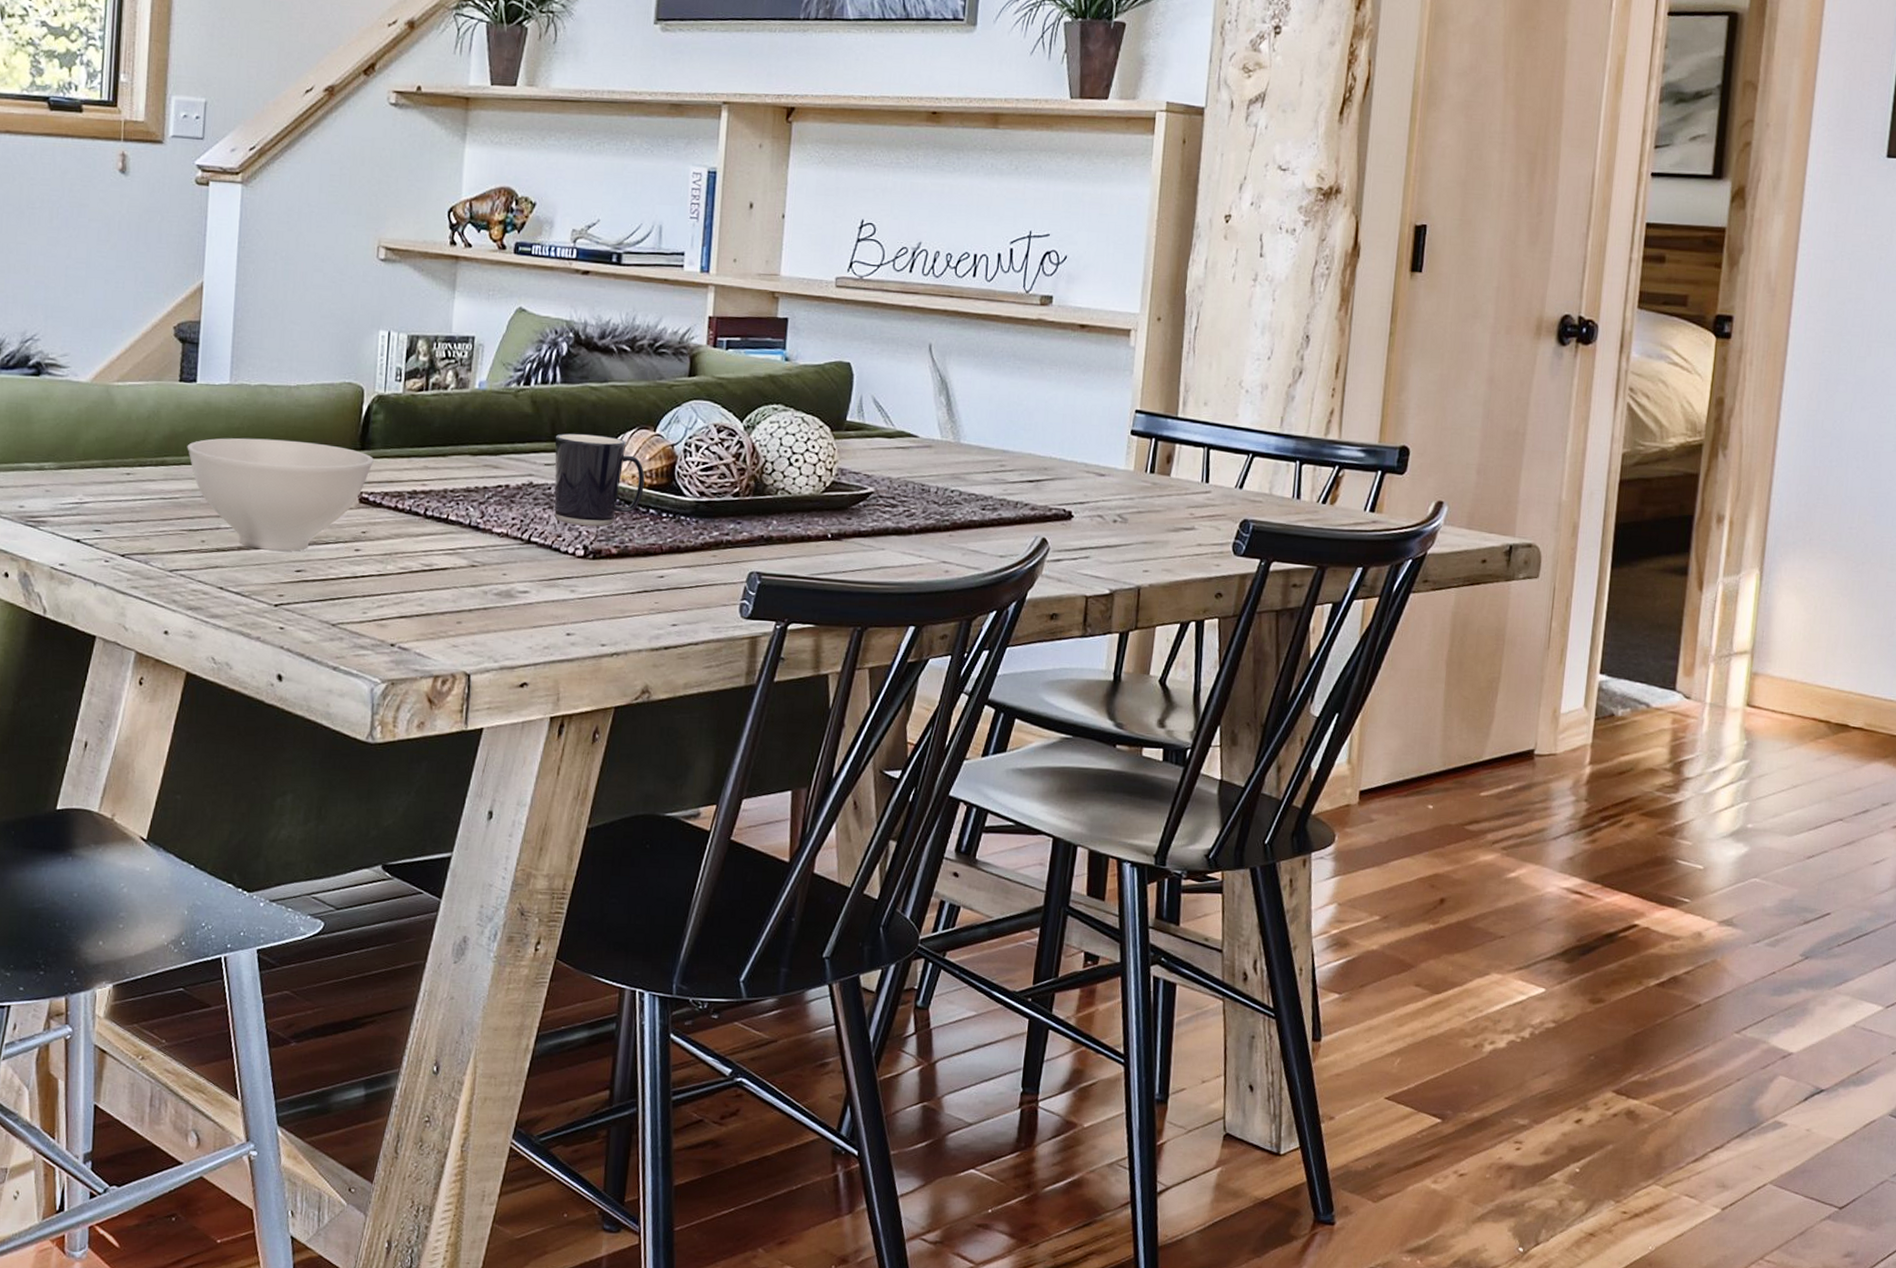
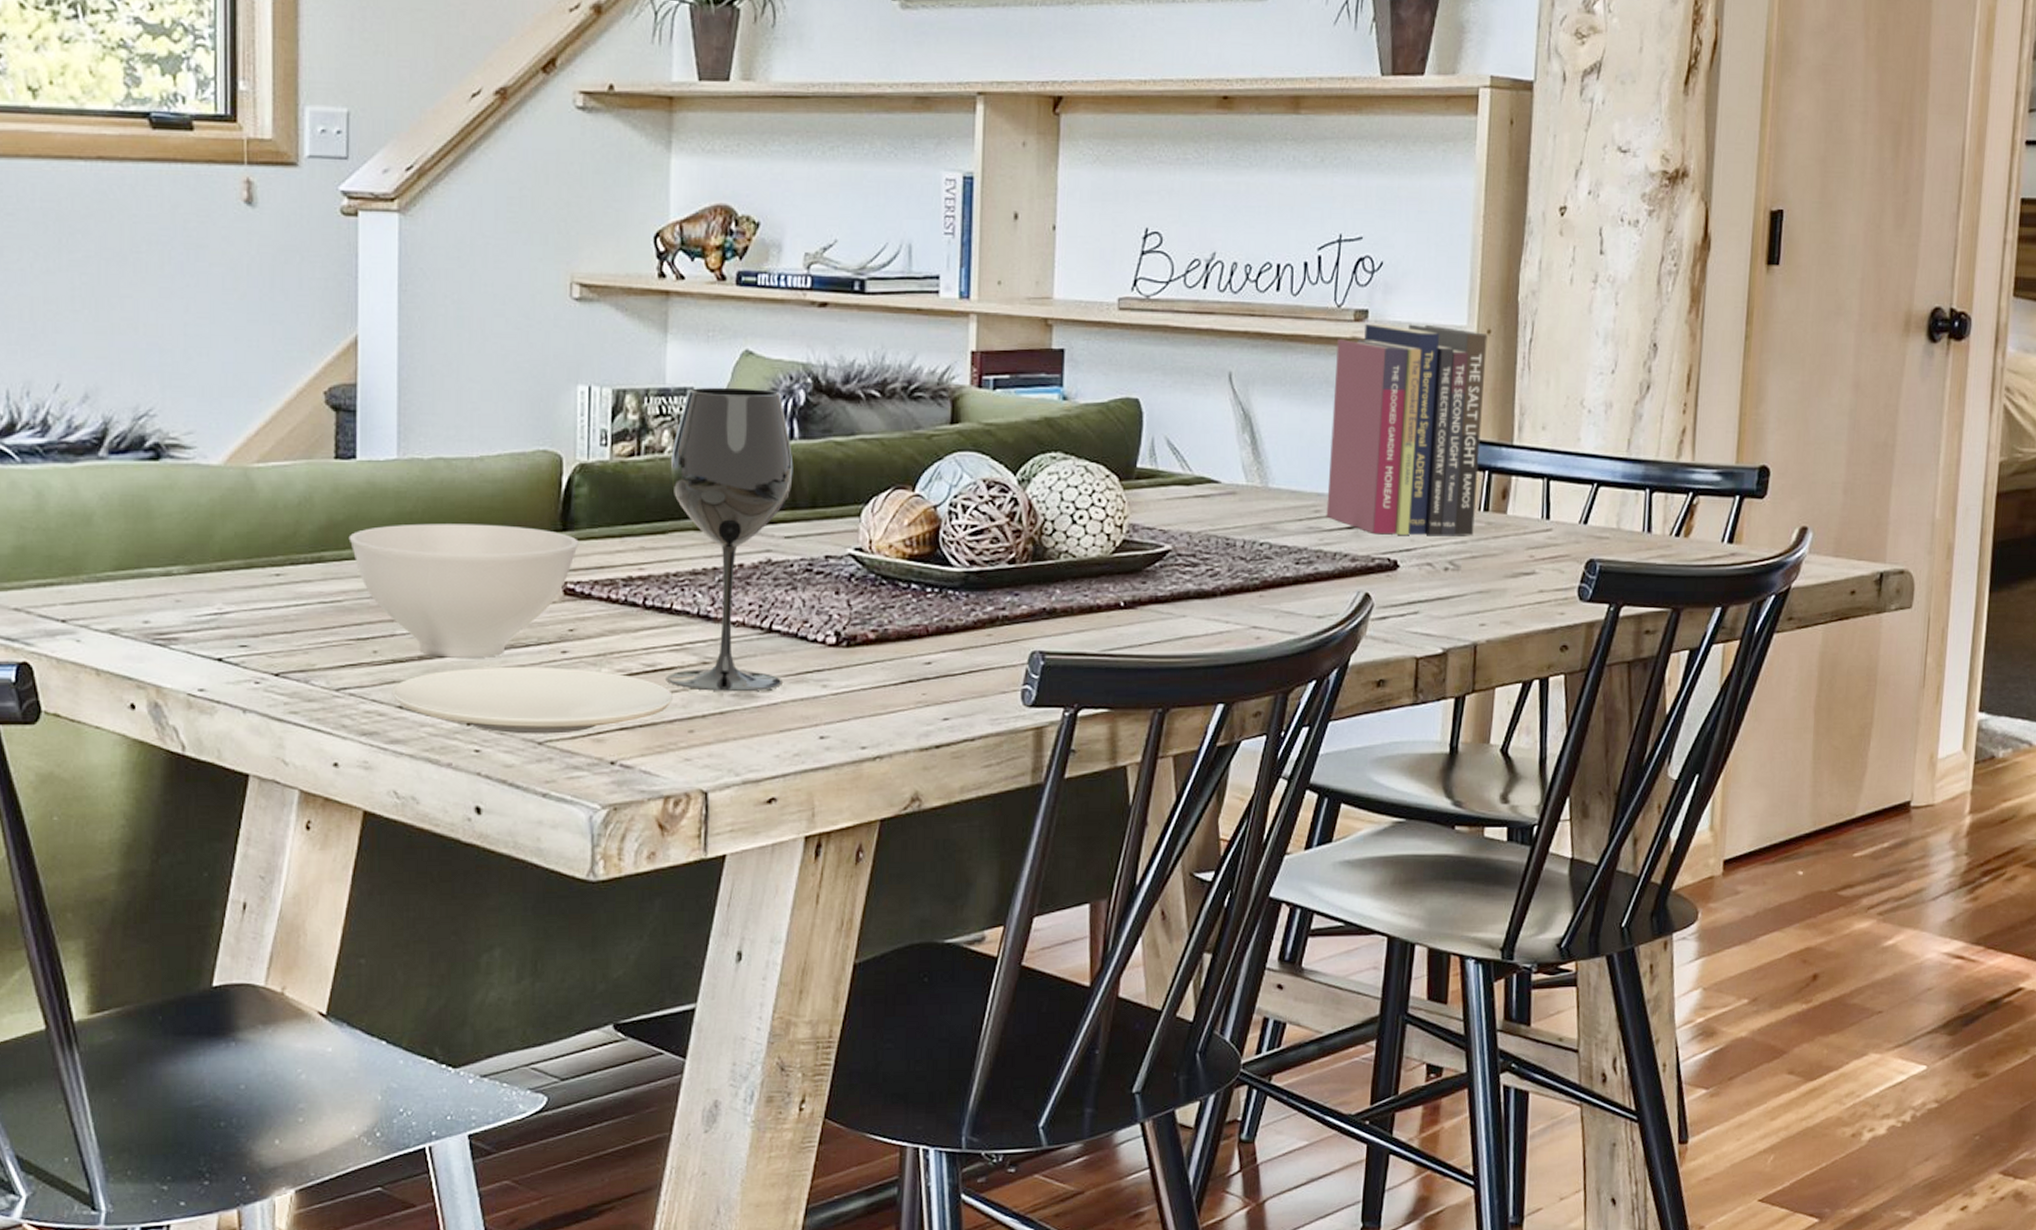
plate: none [214,559,446,618] -> present [392,666,674,734]
wineglass: none [440,336,555,592] -> present [666,387,794,692]
mug: present [554,433,645,527] -> none [795,498,904,609]
books: none [1010,308,1158,493] -> present [1326,324,1488,536]

